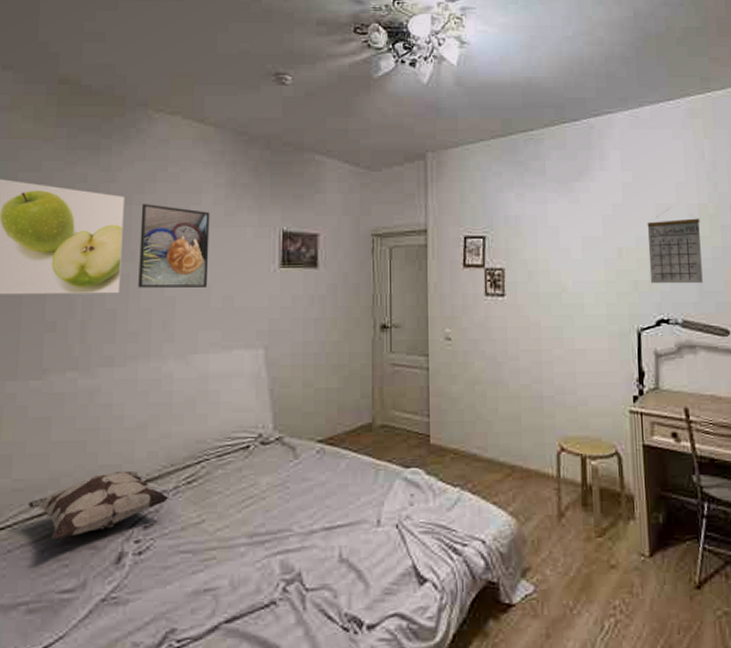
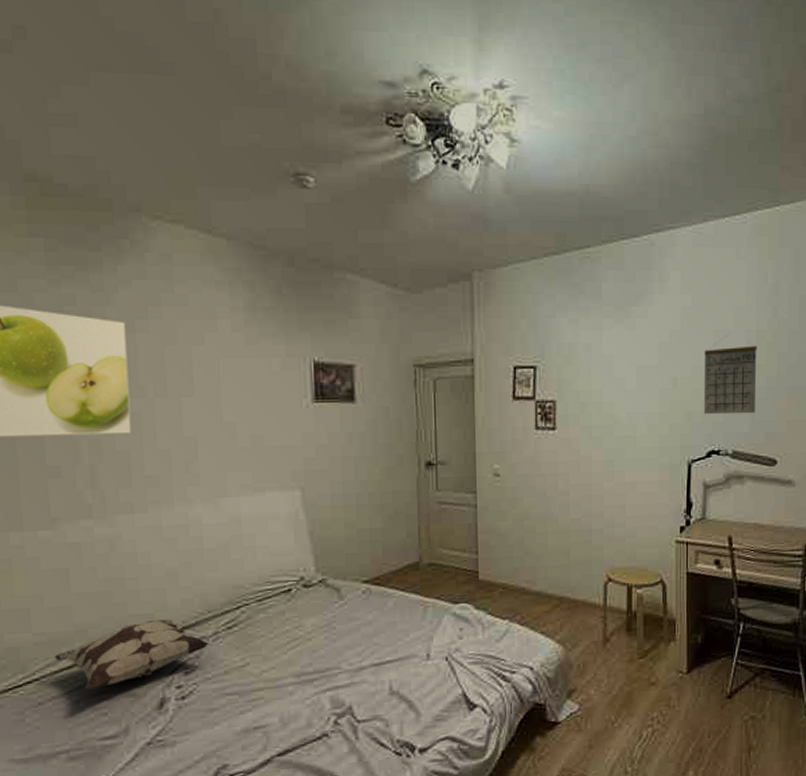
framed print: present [138,204,210,288] -> none [146,331,233,427]

